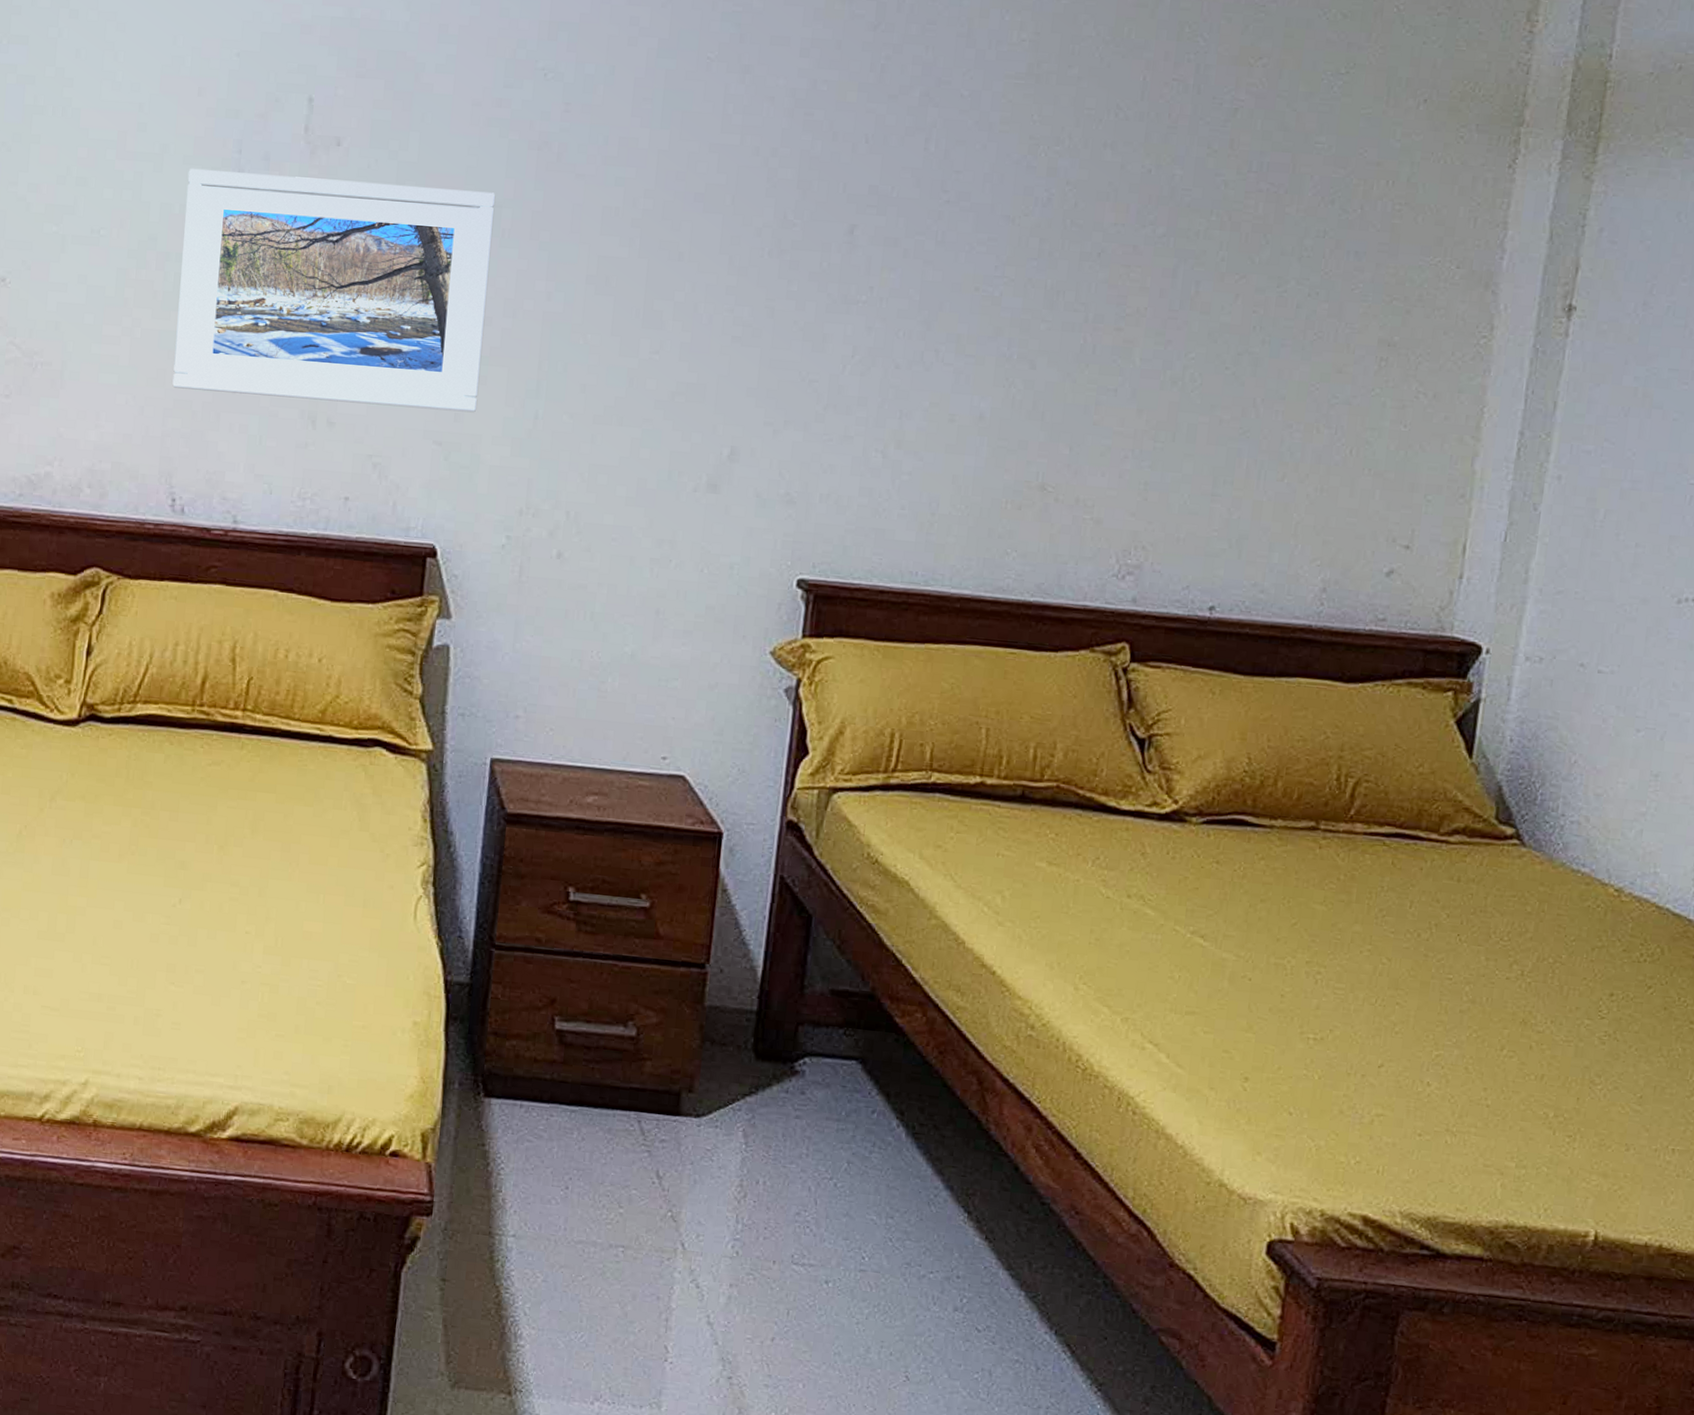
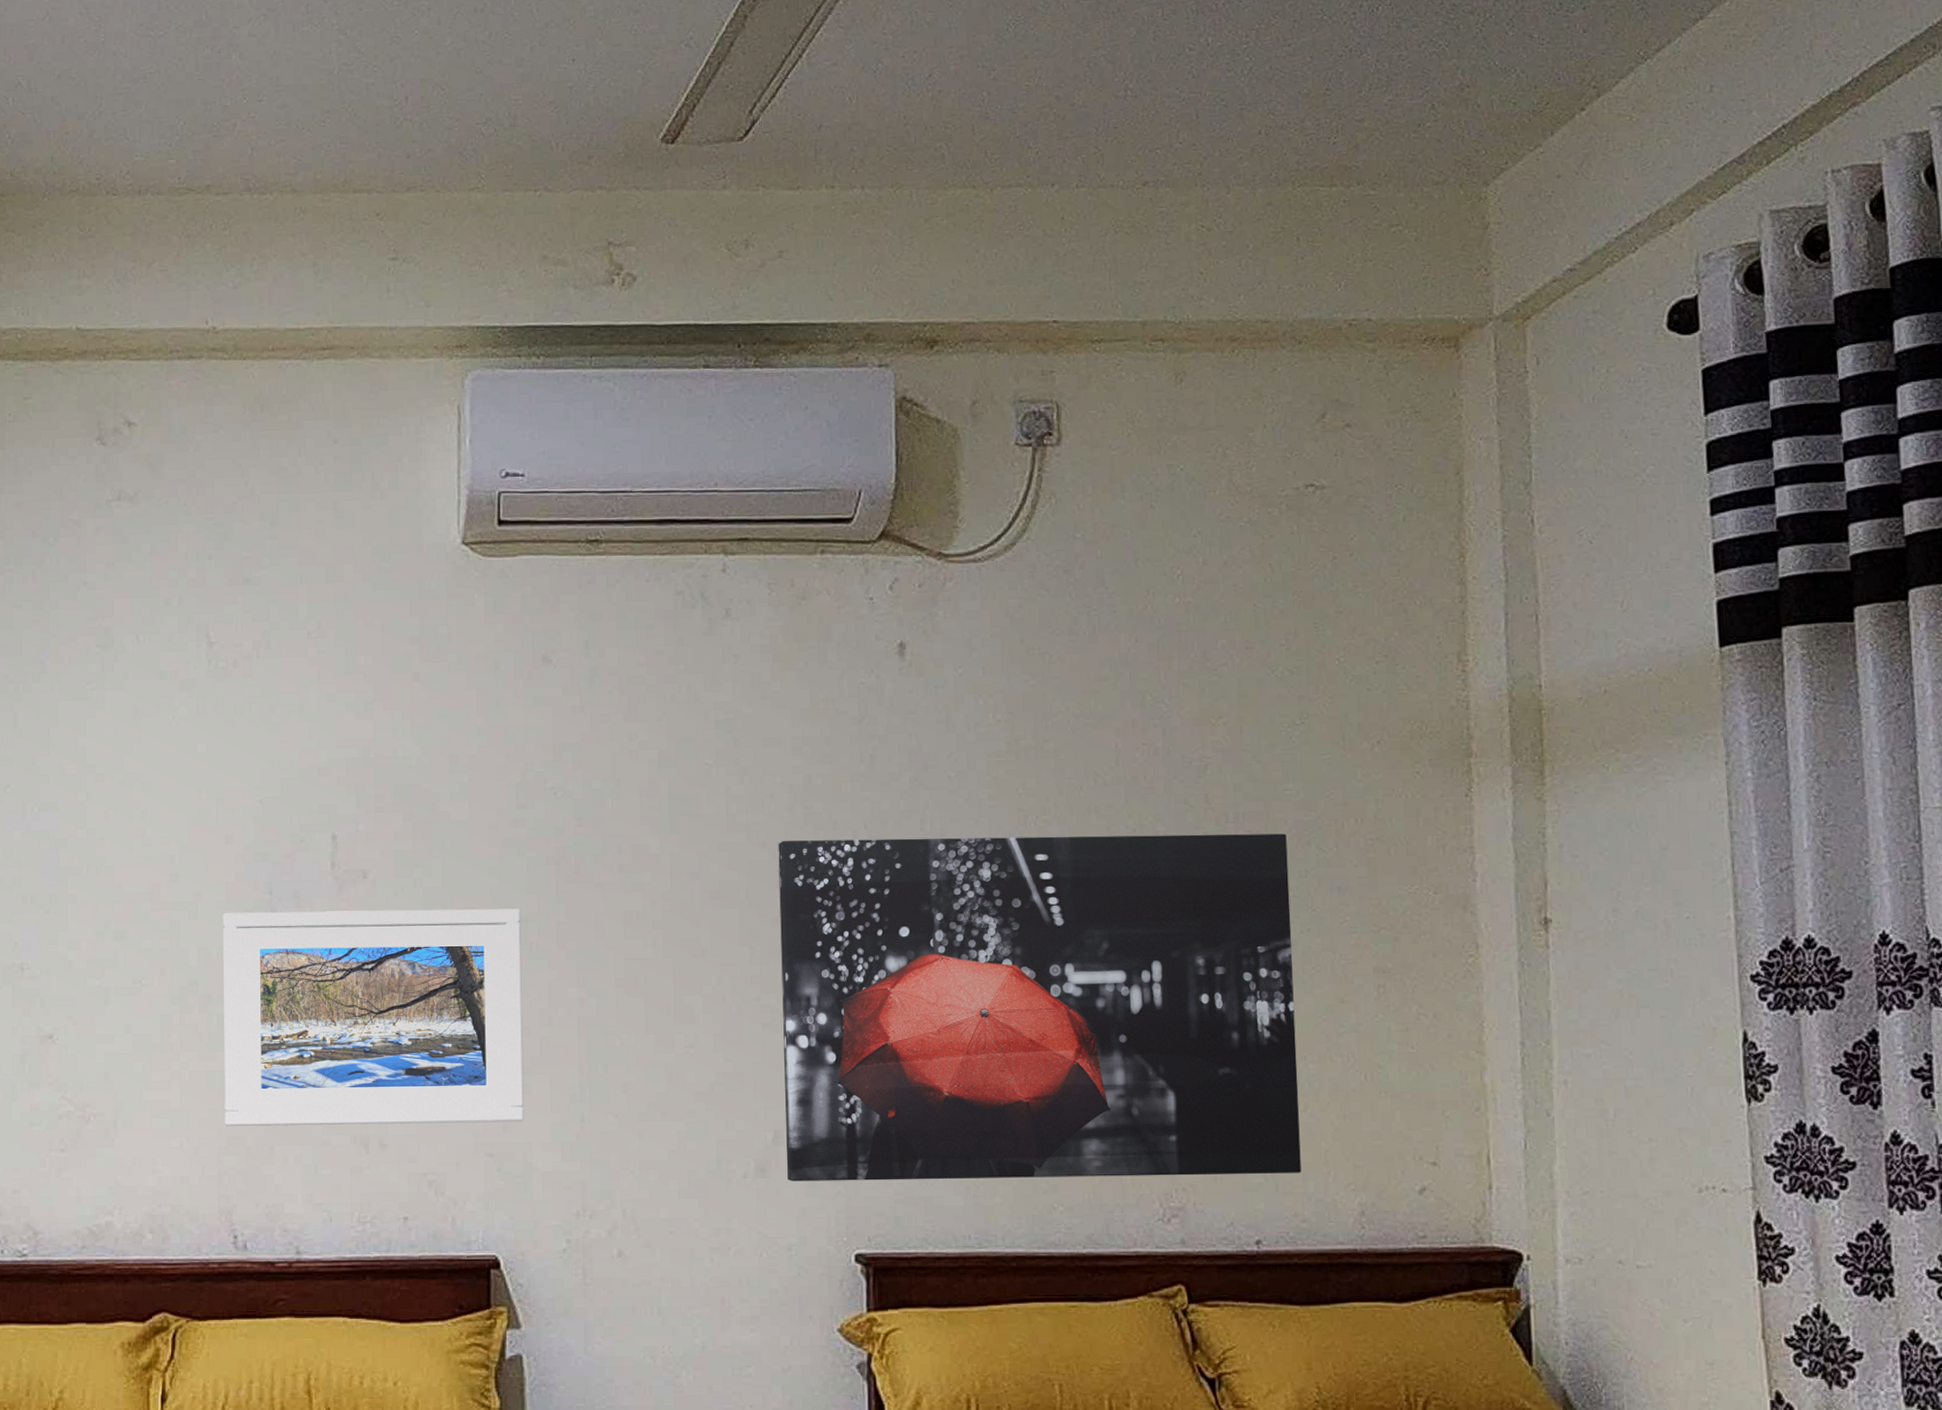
wall art: none [737,146,1310,543] -> present [778,833,1302,1182]

